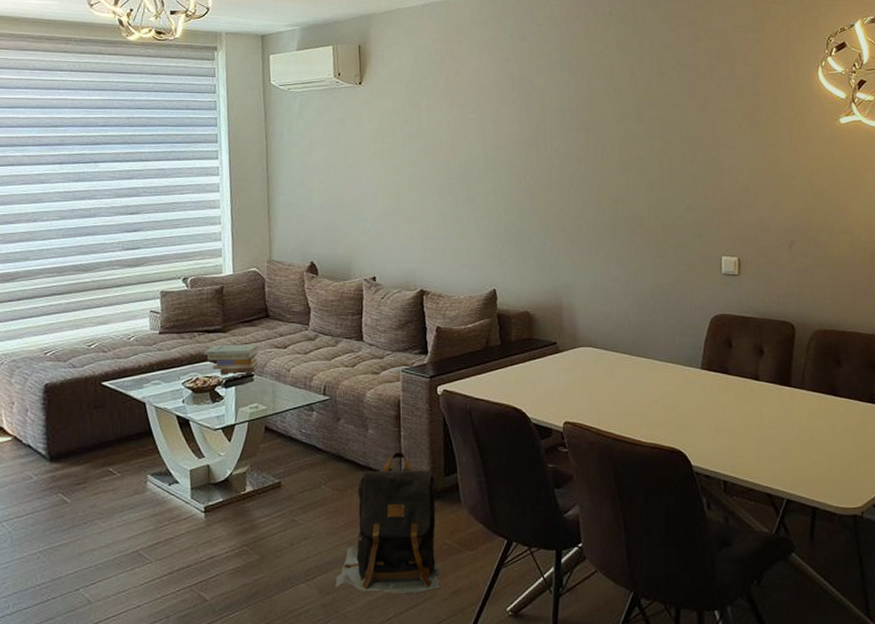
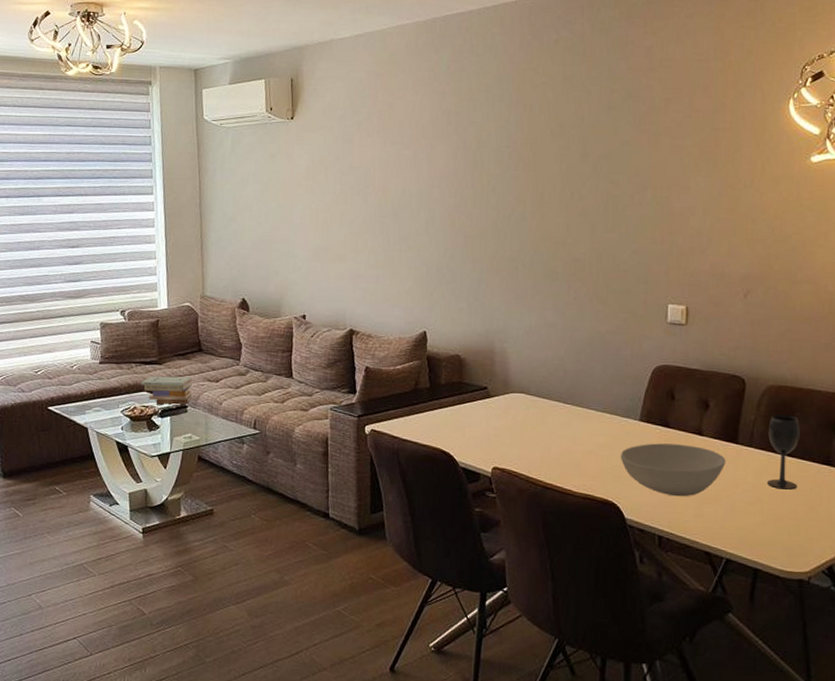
backpack: present [335,452,441,594] -> none [264,487,365,623]
bowl: none [684,390,782,441] -> present [620,443,726,497]
wine glass: none [817,357,847,428] -> present [767,414,801,490]

